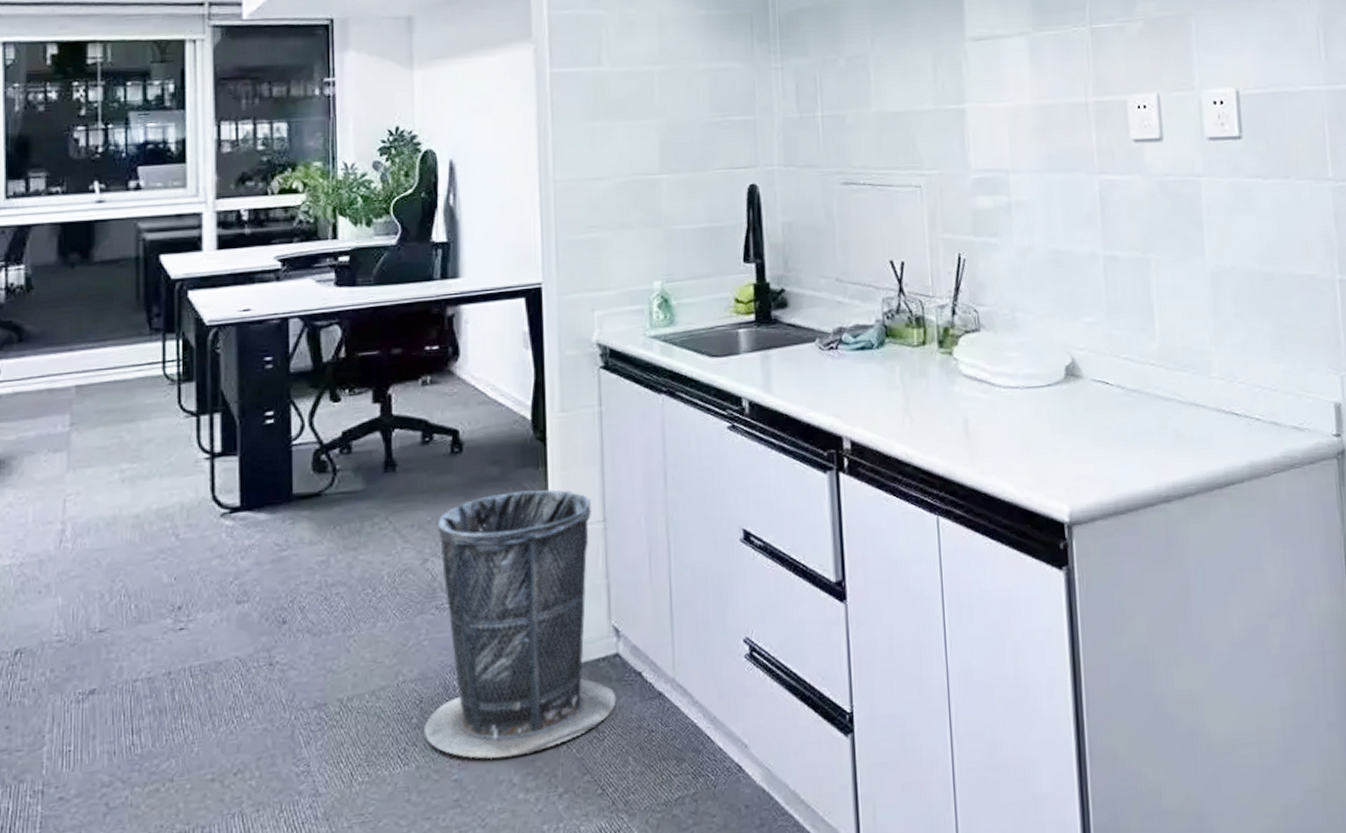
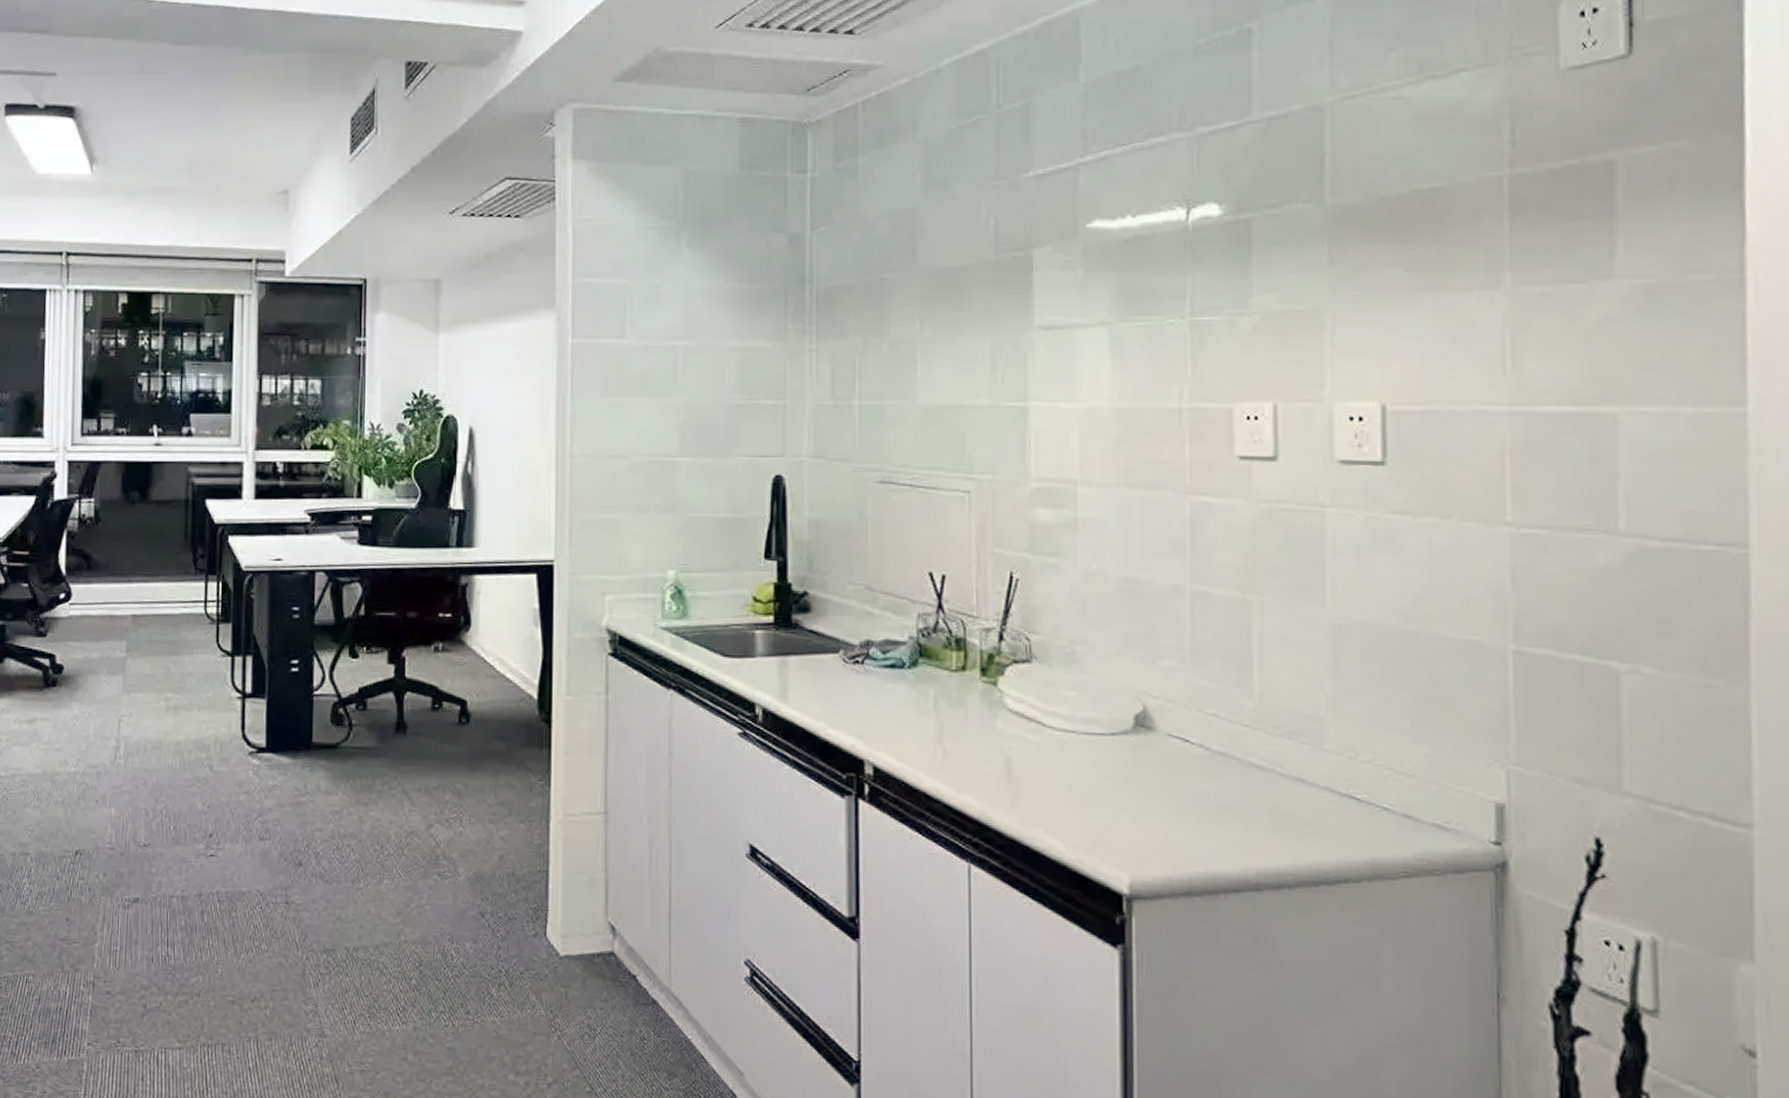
trash can: present [425,489,617,760] -> none [423,770,610,1037]

